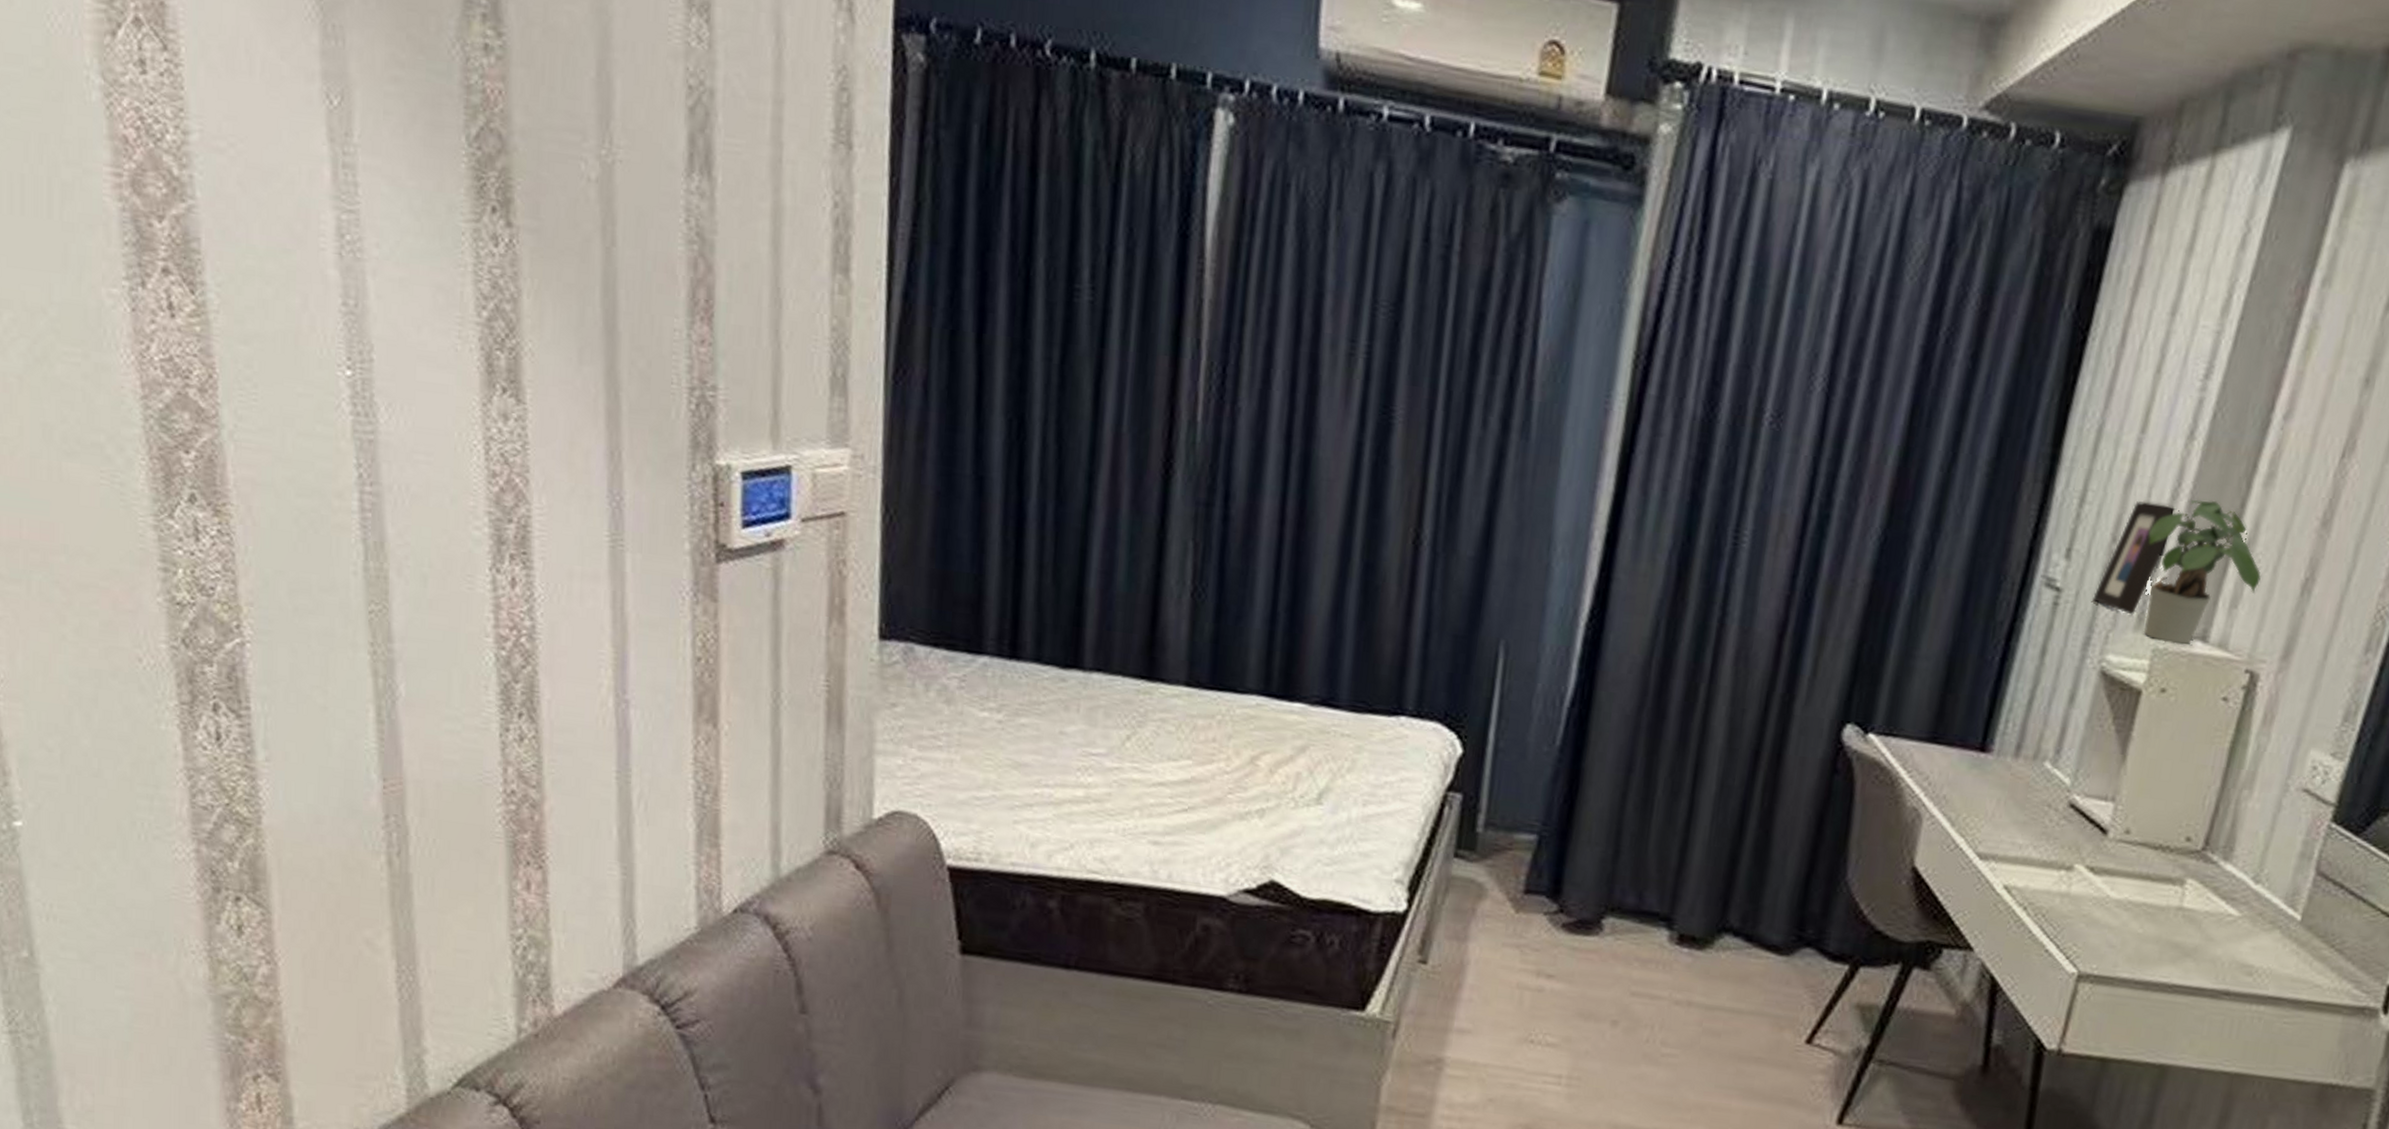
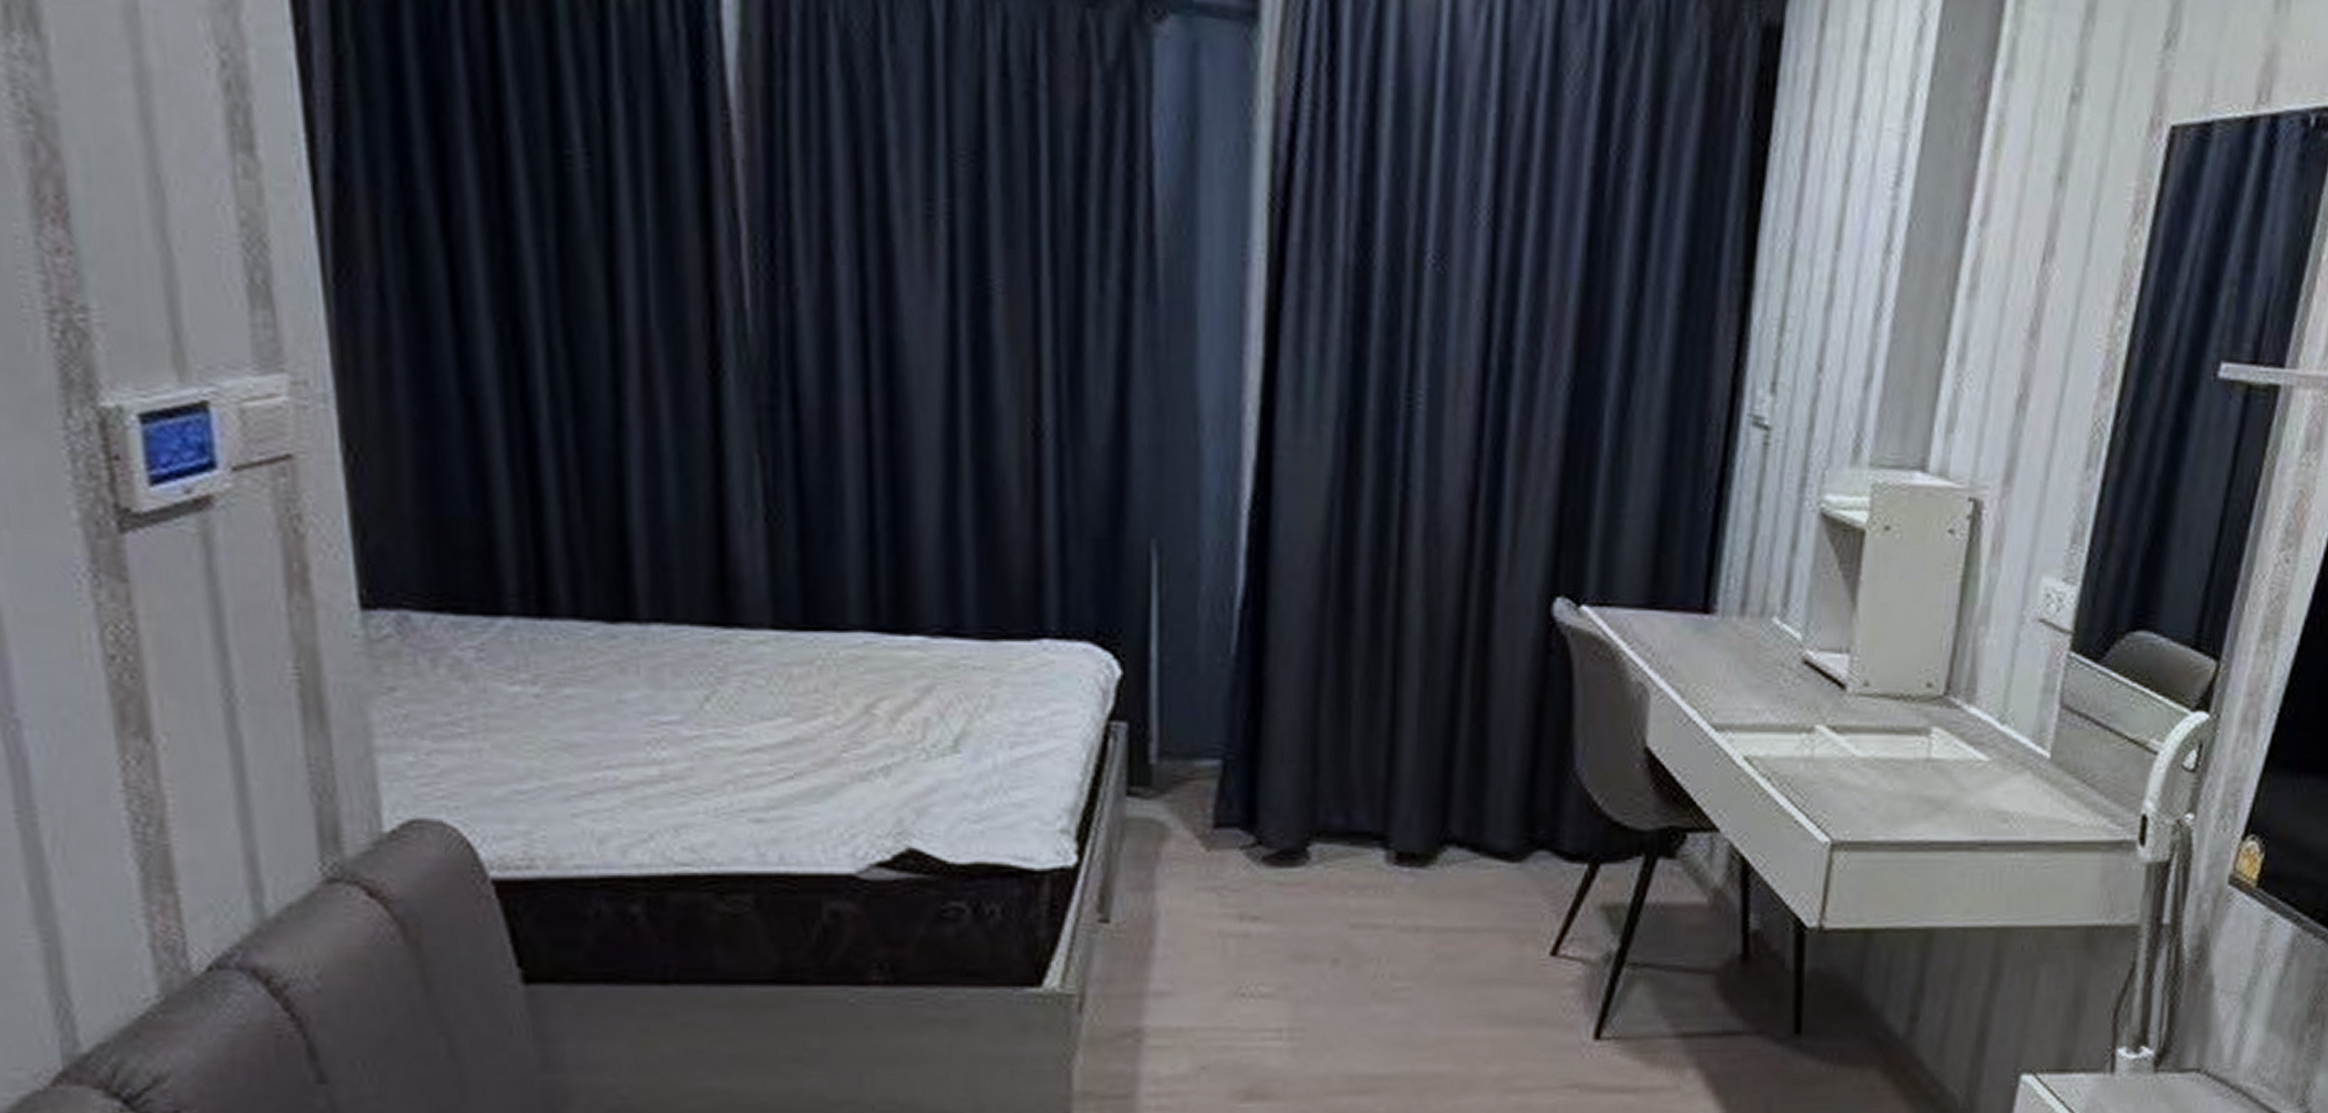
picture frame: present [2093,501,2181,615] -> none [1804,325,1885,449]
potted plant: present [2143,499,2261,645] -> none [1855,318,1974,477]

